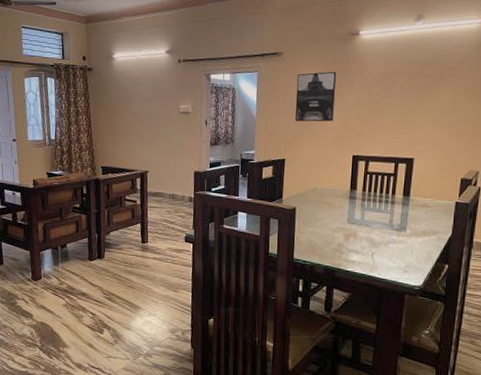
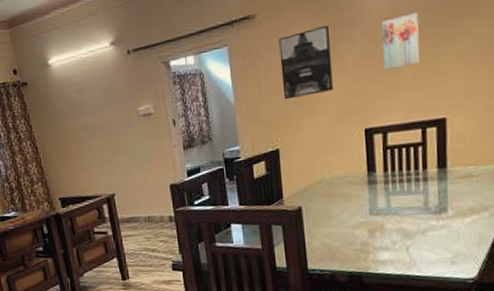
wall art: none [373,75,403,114] -> present [382,12,420,70]

